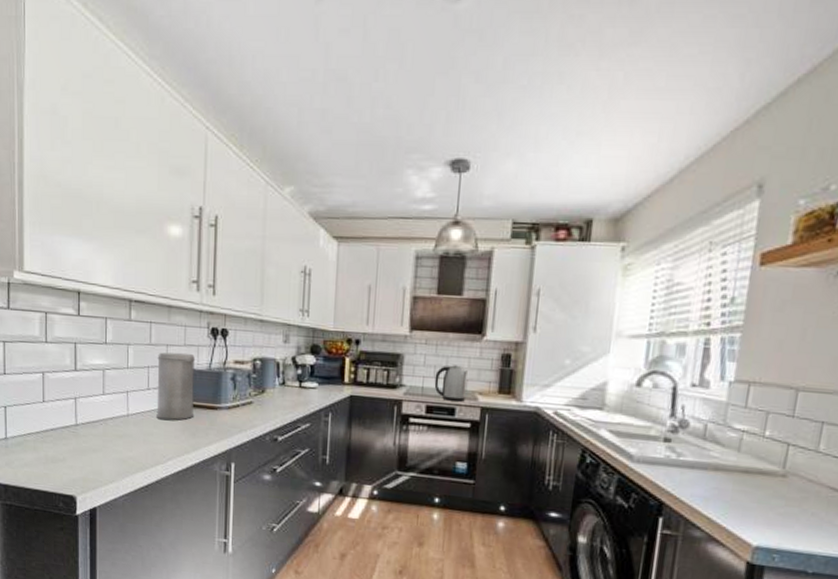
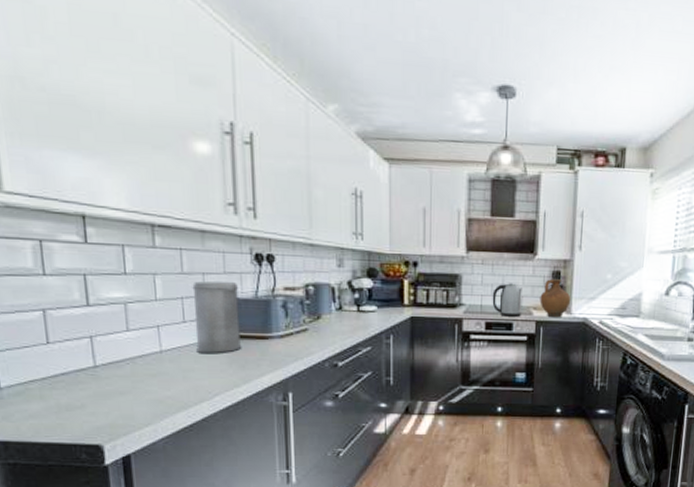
ceramic jug: none [486,362,522,406] -> present [540,279,571,318]

